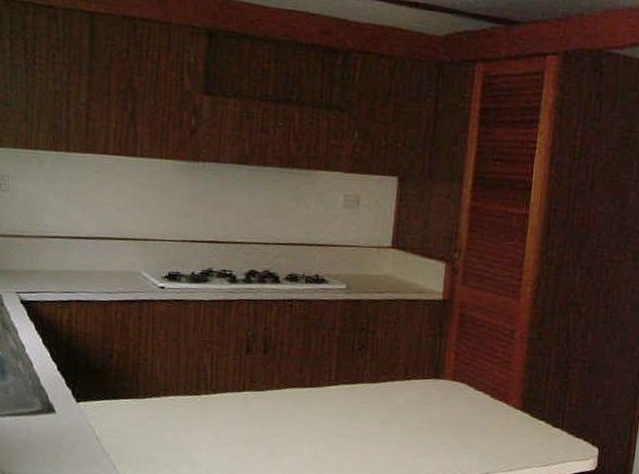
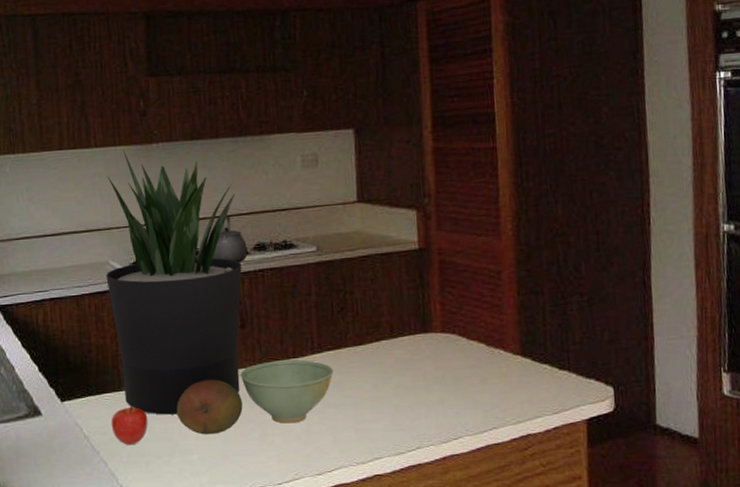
fruit: none [124,413,161,452] -> present [111,405,148,446]
planter: none [136,163,275,427] -> present [106,149,242,415]
fruit: none [190,397,256,450] -> present [176,379,243,435]
tea kettle: none [244,243,280,290] -> present [212,215,247,262]
bowl: none [257,387,346,448] -> present [240,359,333,424]

